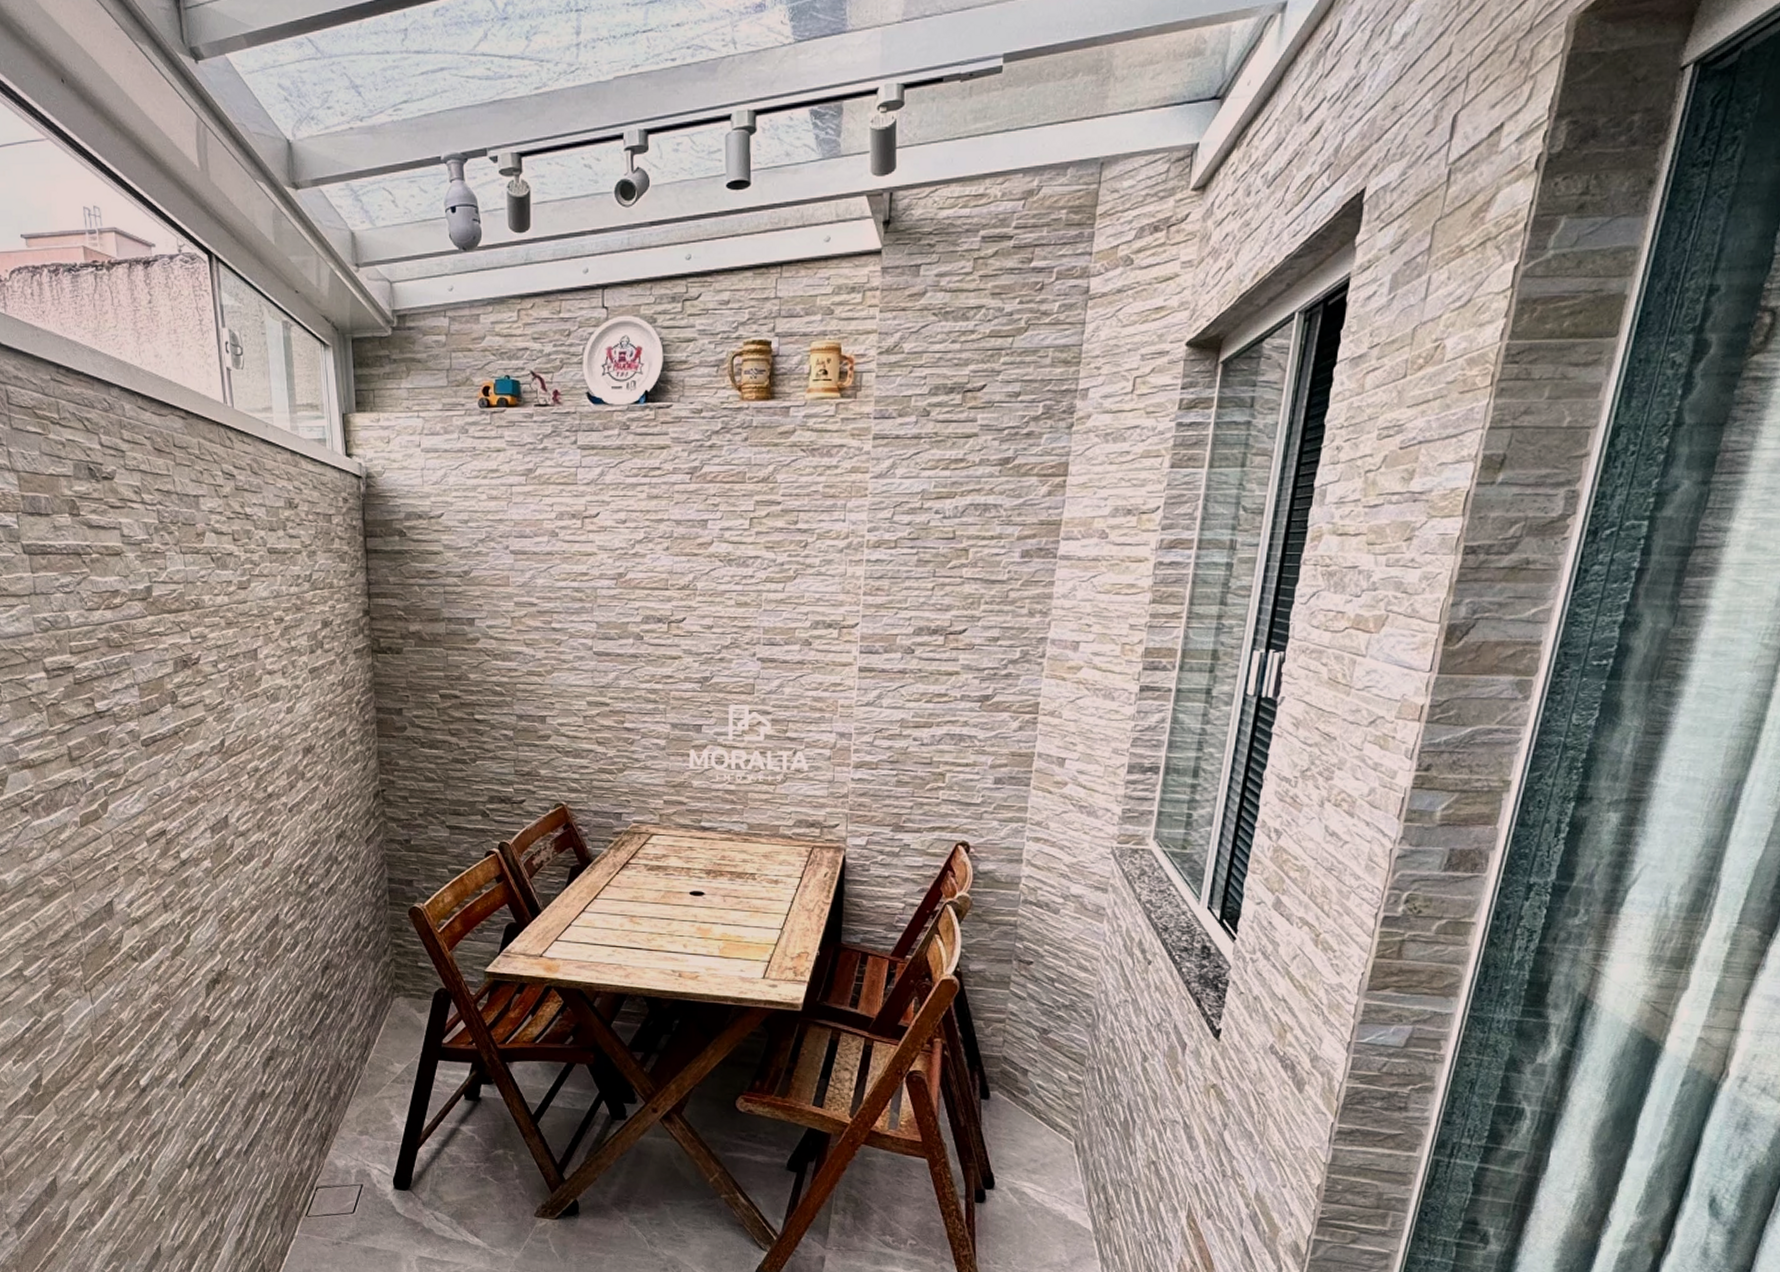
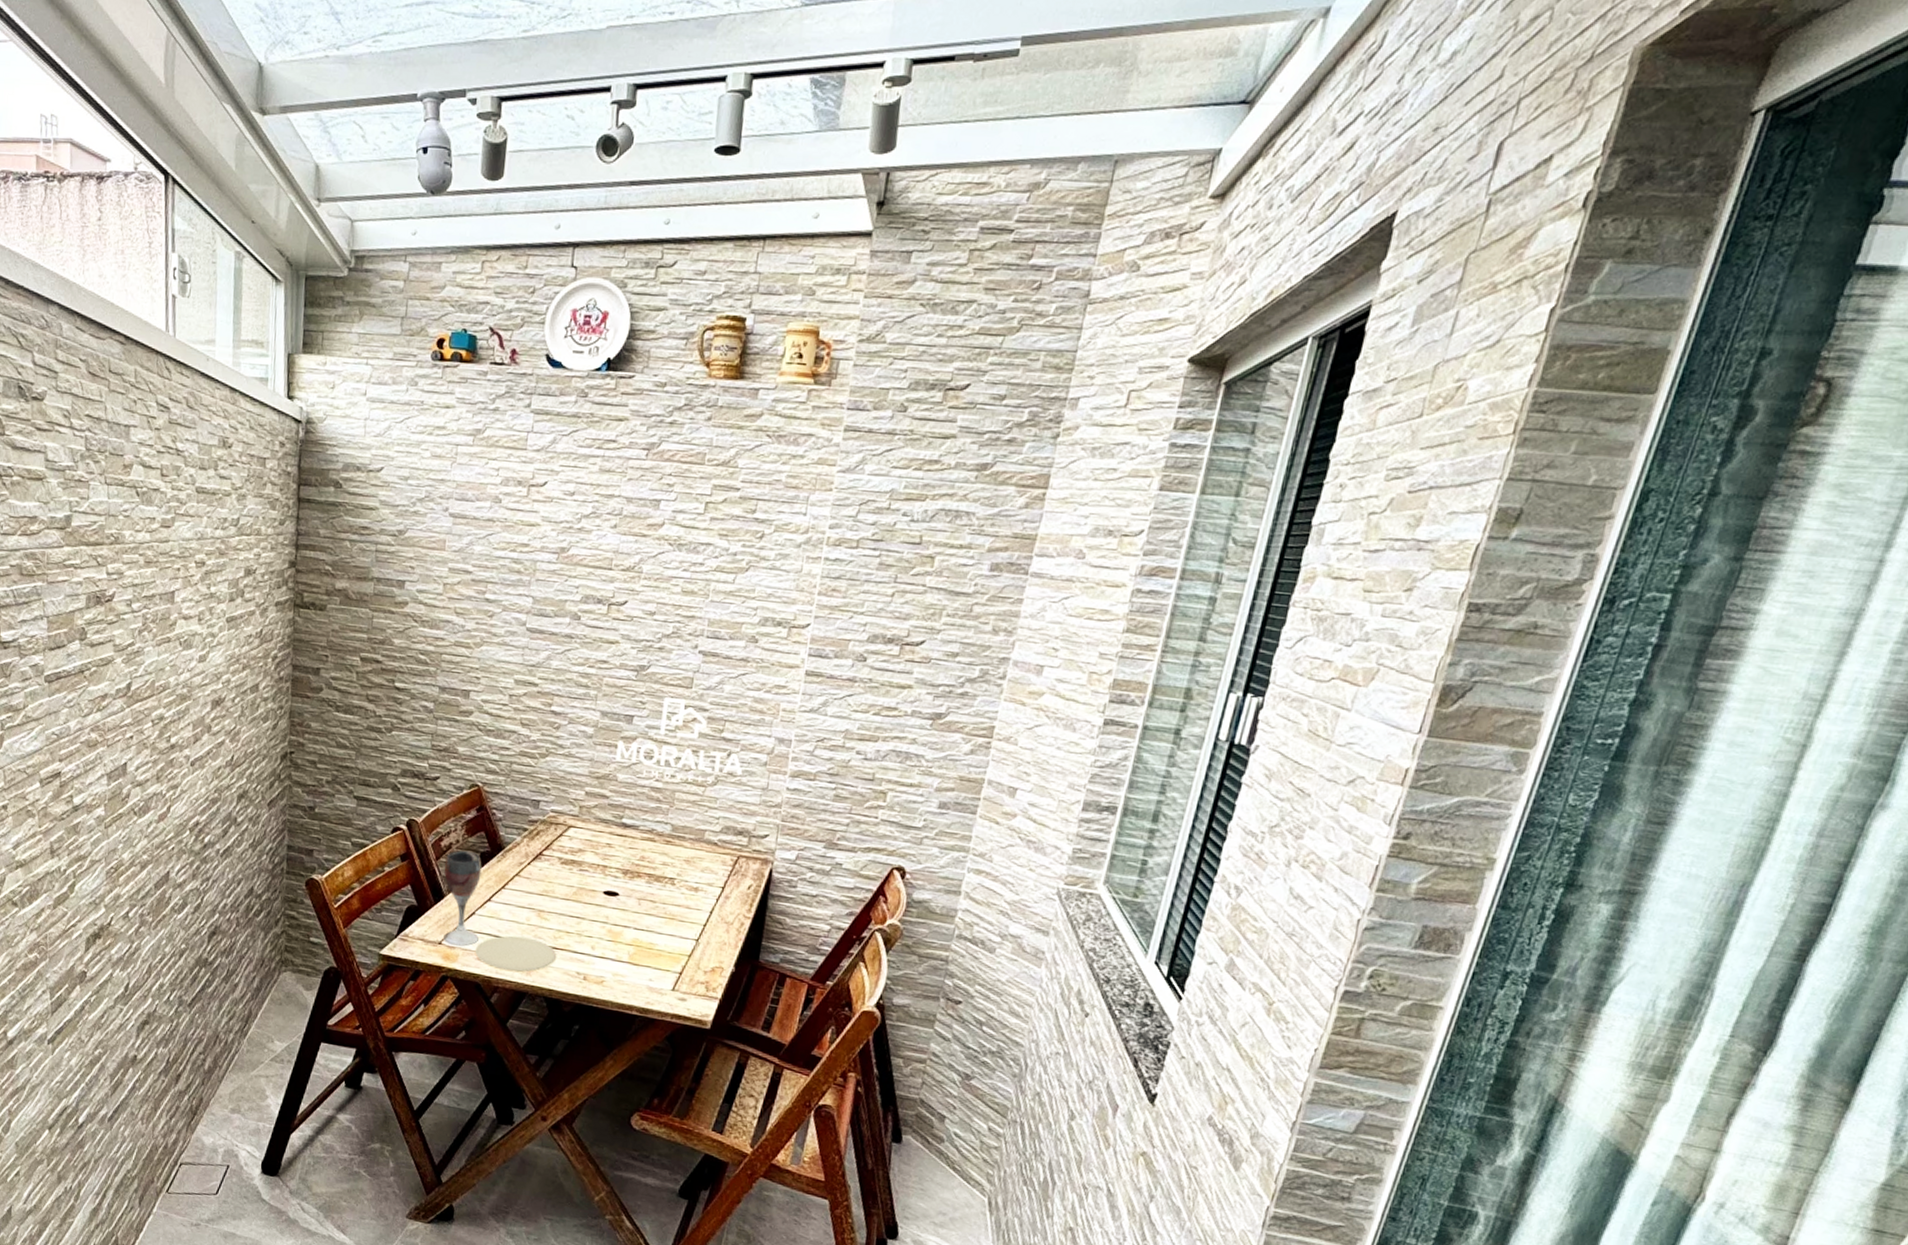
cup: none [538,866,577,958] -> present [443,850,482,947]
plate: none [574,942,652,976] -> present [474,935,557,973]

